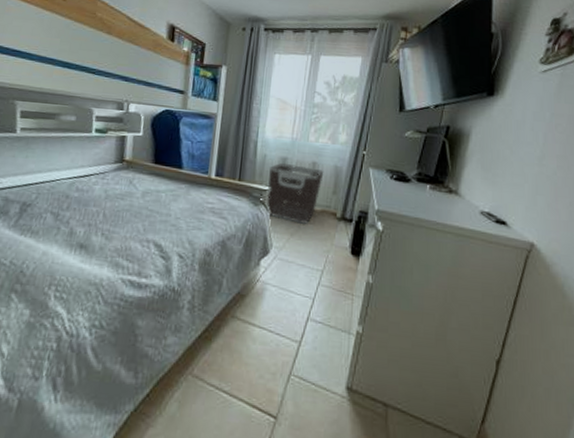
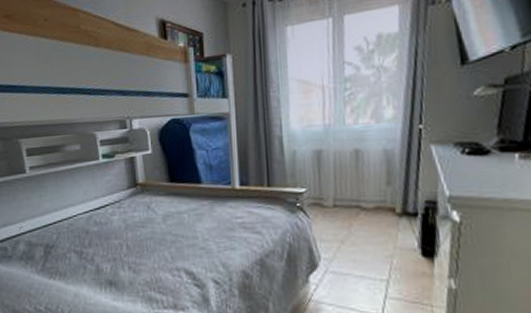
clothes hamper: present [266,162,324,224] -> none [303,156,372,227]

